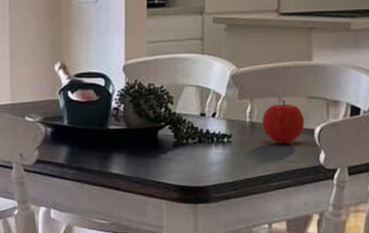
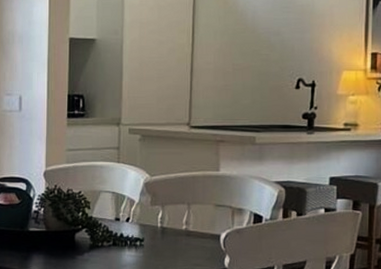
fruit: present [262,100,305,144] -> none [173,207,212,248]

